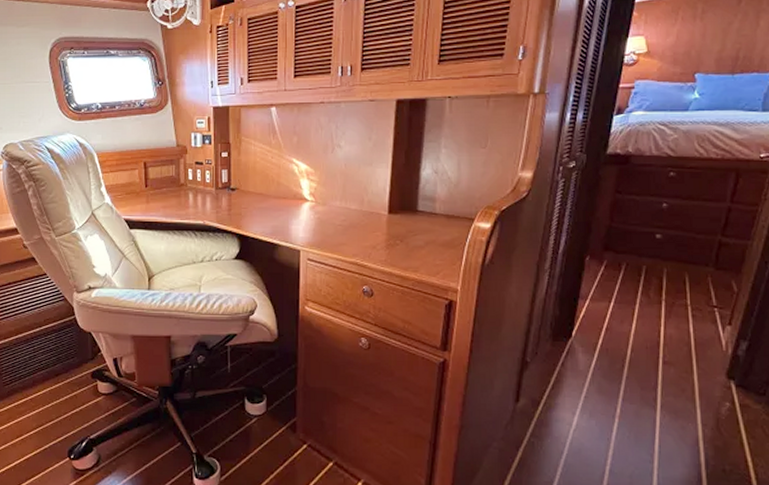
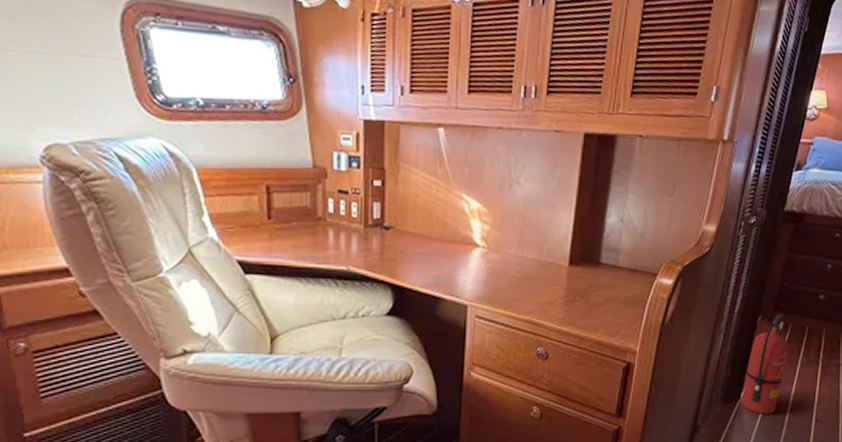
fire extinguisher: none [572,254,624,354] -> present [741,314,789,414]

